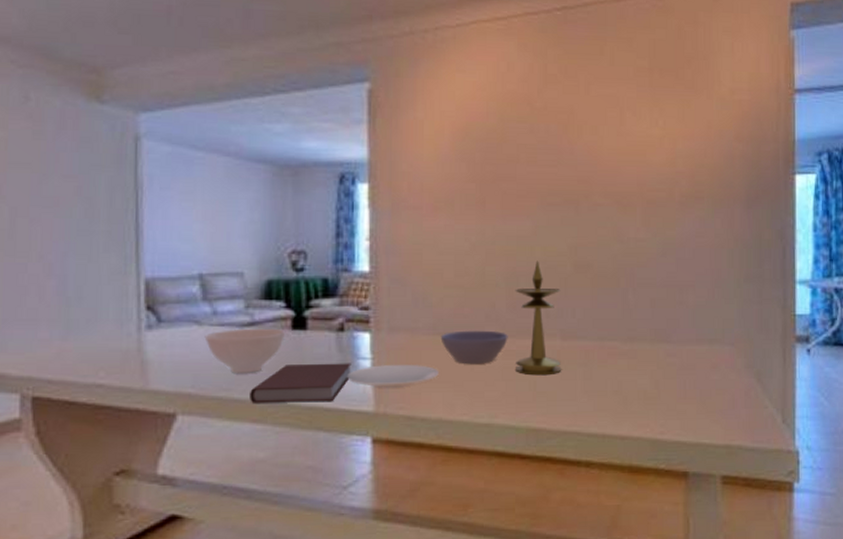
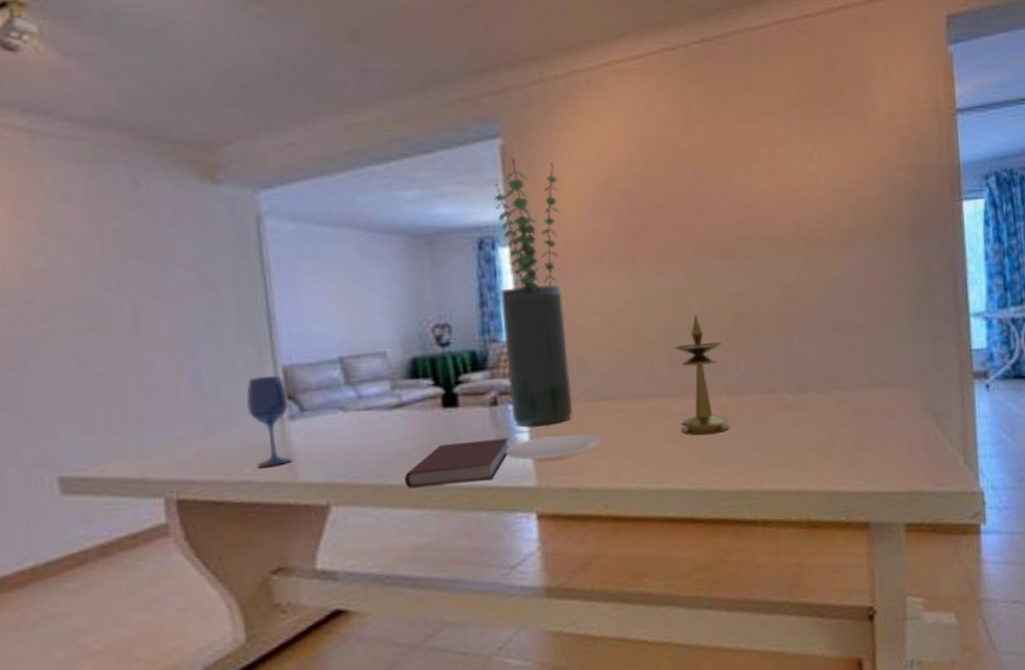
wineglass: none [108,285,148,373] -> present [246,376,292,468]
bowl: present [204,328,286,373] -> none [351,408,437,459]
vase: none [355,100,419,356] -> present [495,157,572,428]
soup bowl: present [440,330,508,364] -> none [599,392,671,429]

